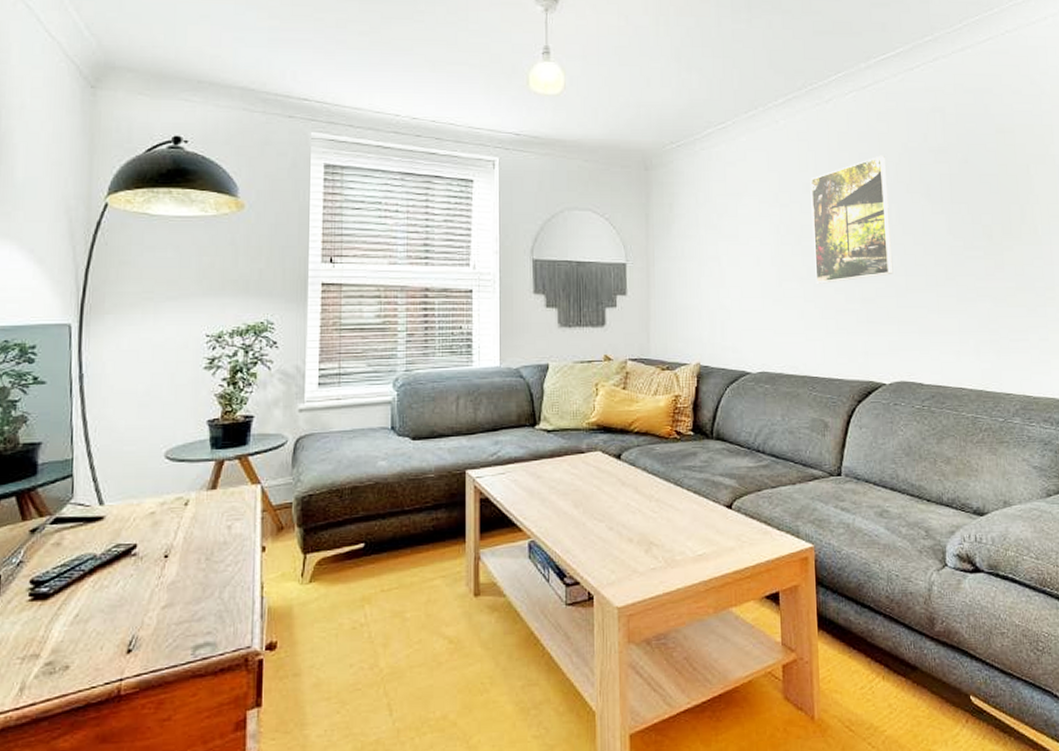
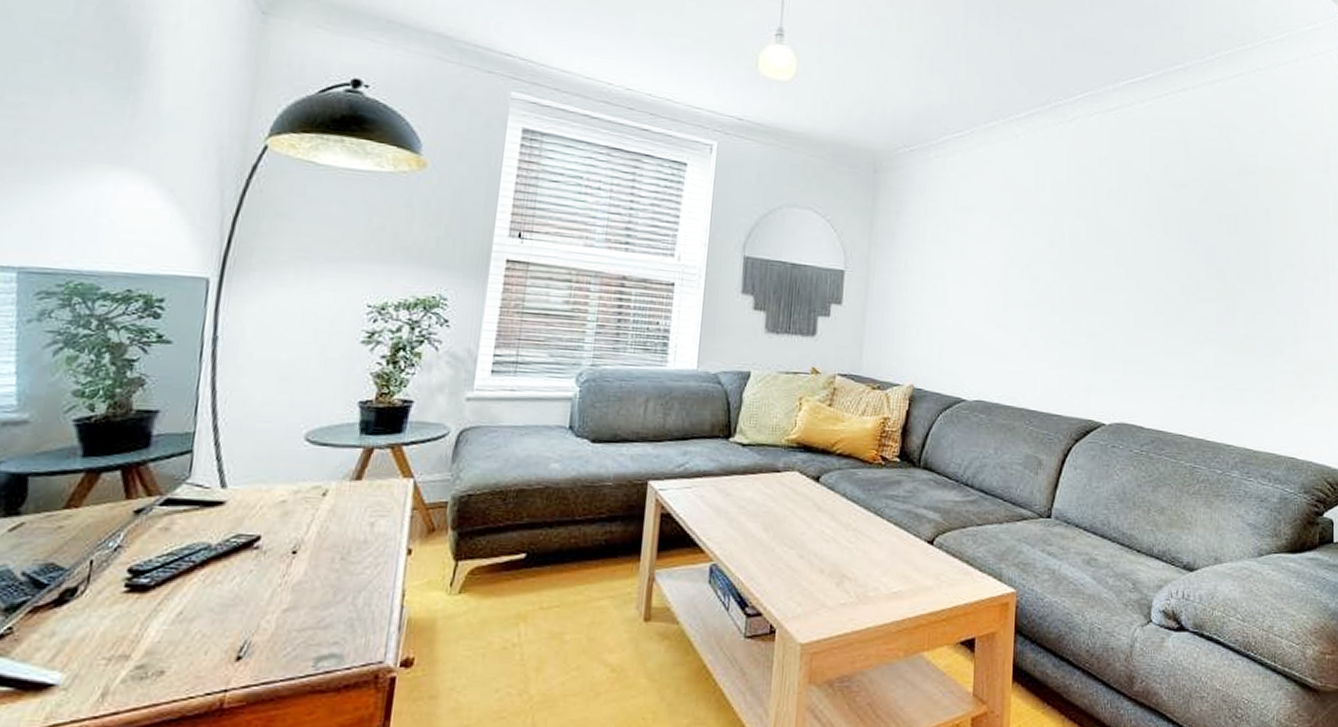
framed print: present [810,155,894,284] -> none [1043,183,1126,312]

